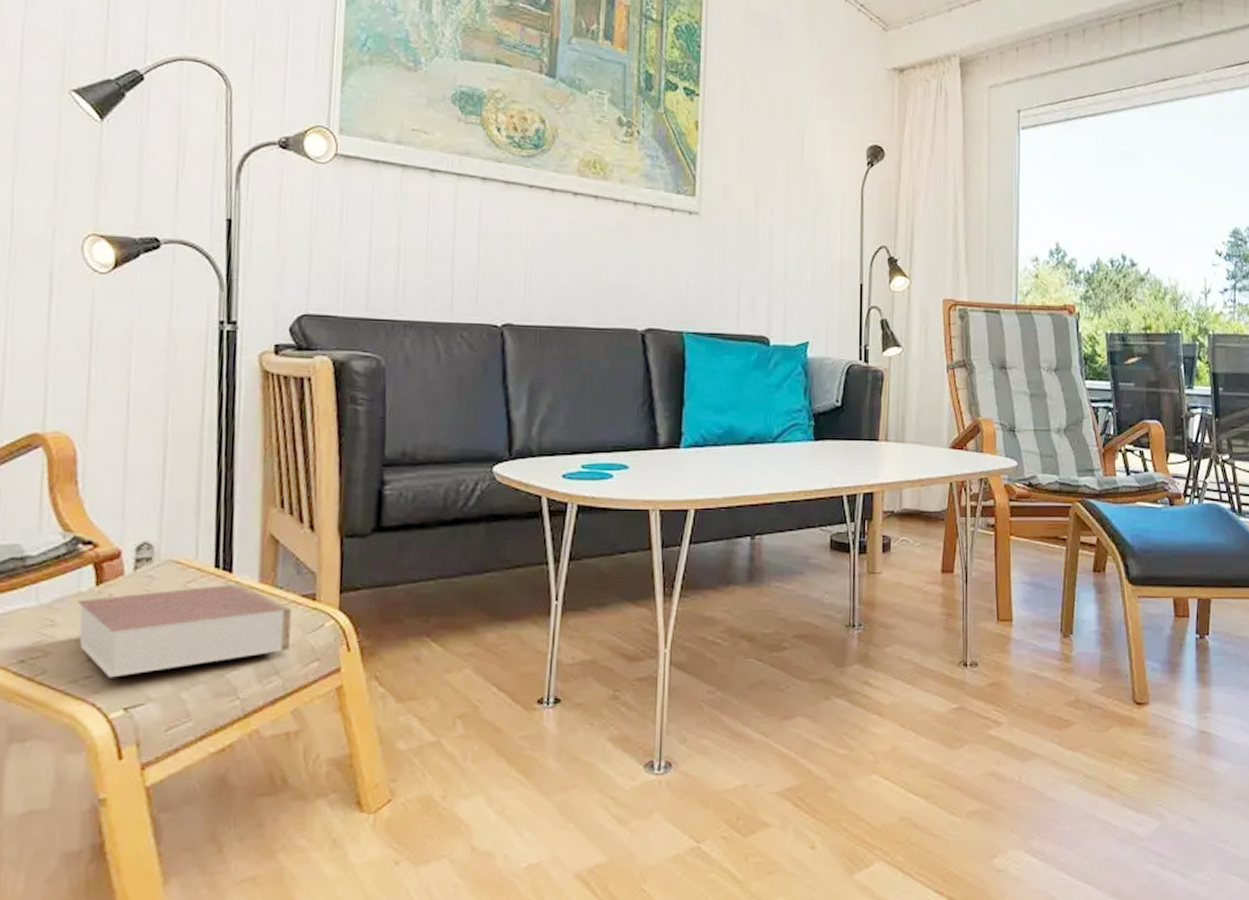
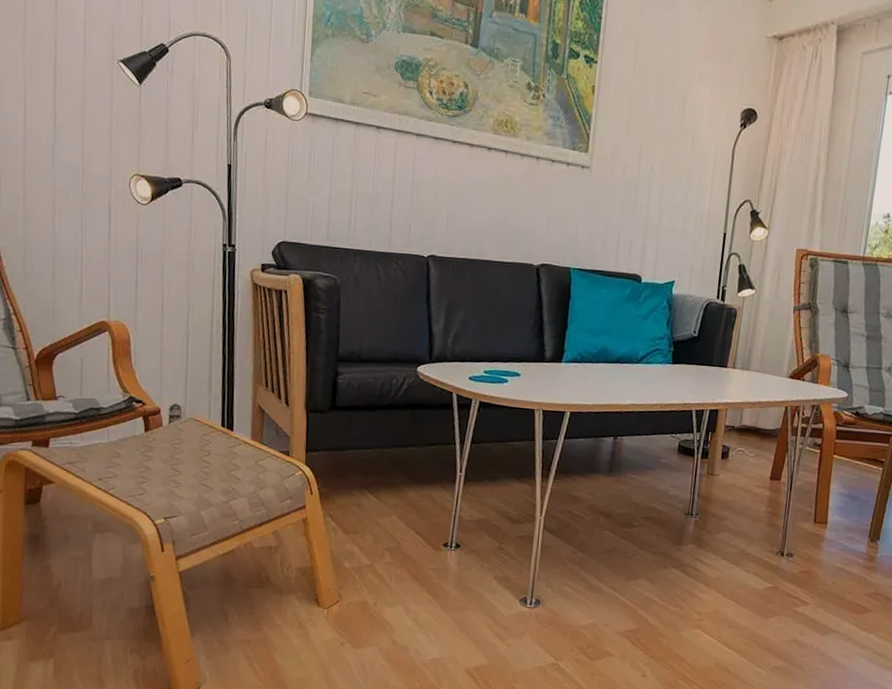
book: present [77,583,292,678] -> none [133,439,273,497]

